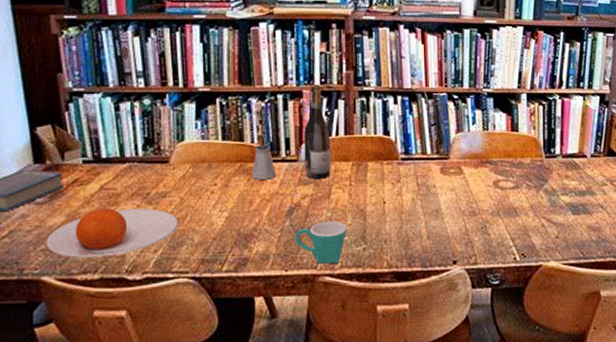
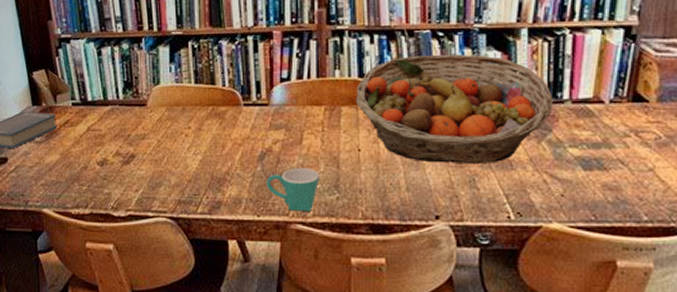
plate: present [45,208,179,258] -> none [45,148,157,194]
saltshaker: present [252,144,276,180] -> none [224,87,247,124]
wine bottle: present [304,84,331,179] -> none [275,24,302,123]
fruit basket: none [380,114,549,213] -> present [355,54,554,165]

